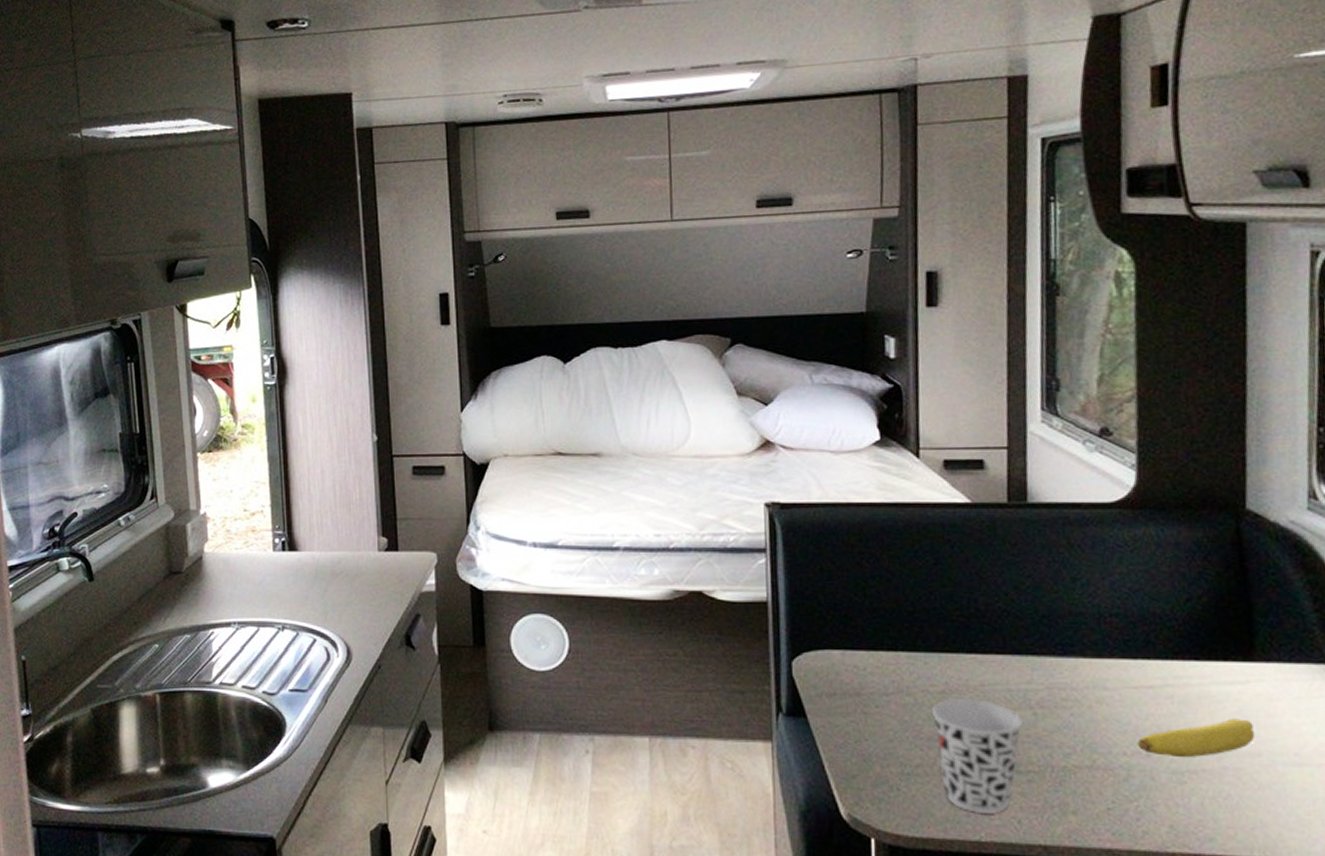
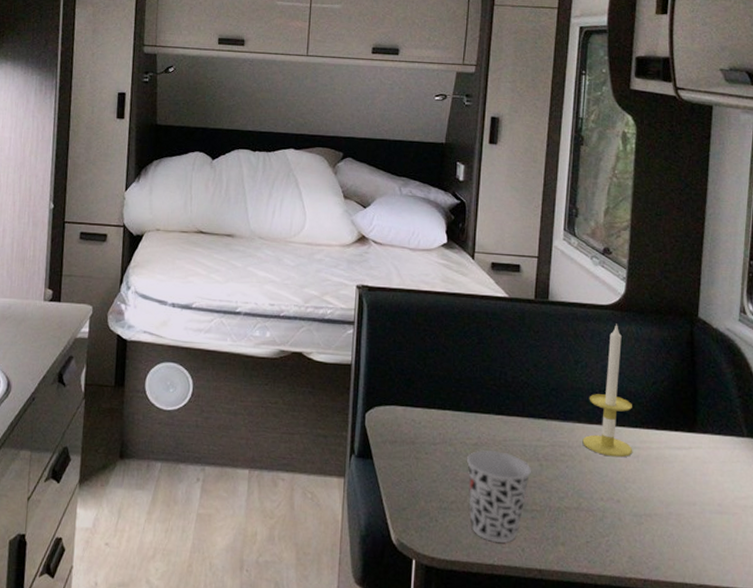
candle: none [1090,526,1165,699] -> present [582,323,633,458]
fruit: present [1137,718,1256,758] -> none [611,475,693,504]

